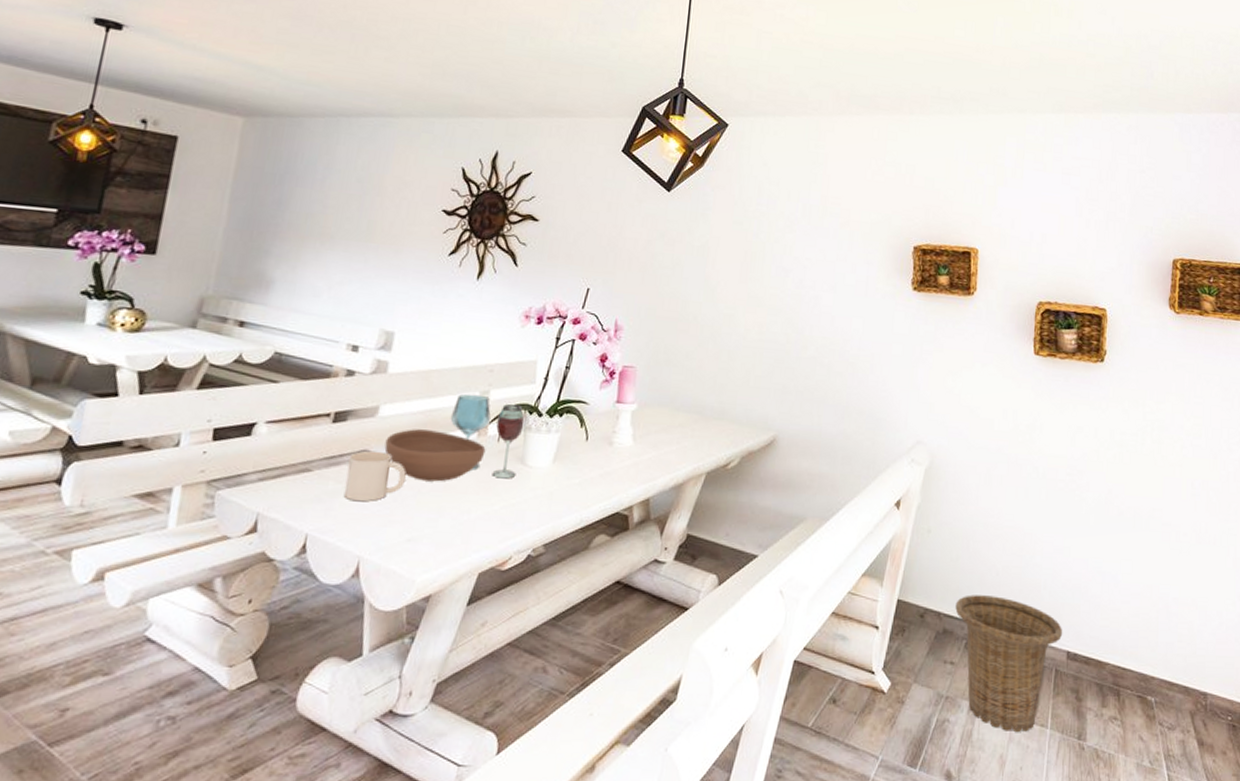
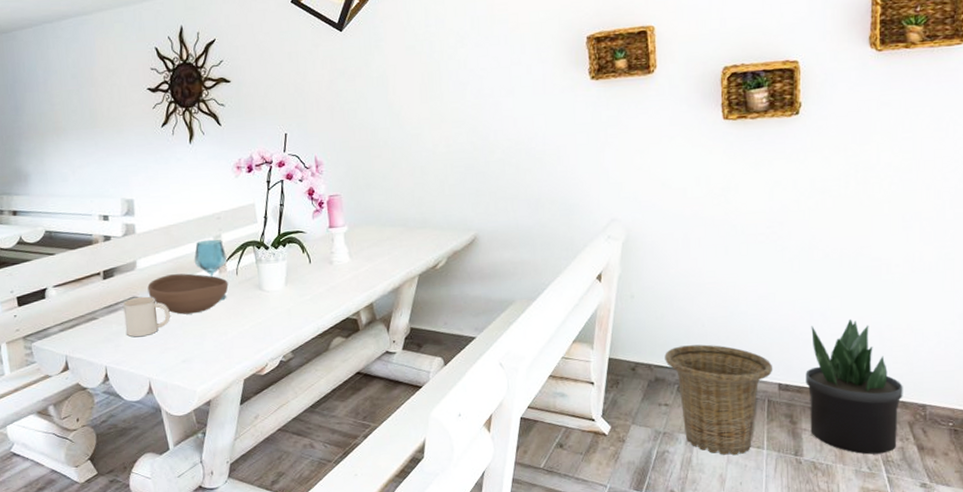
wineglass: present [492,403,525,479] -> none [232,242,257,304]
planter: none [1094,586,1186,746] -> present [805,318,903,455]

